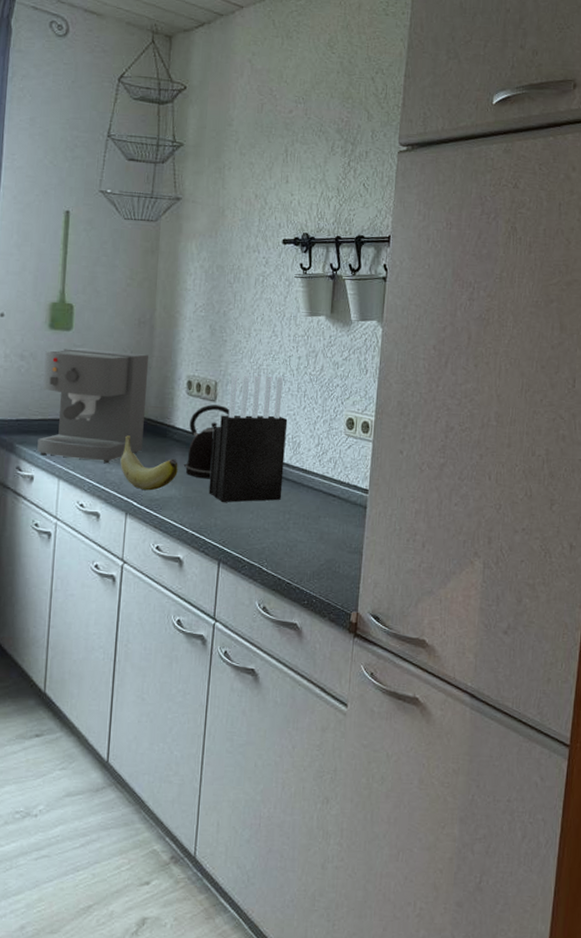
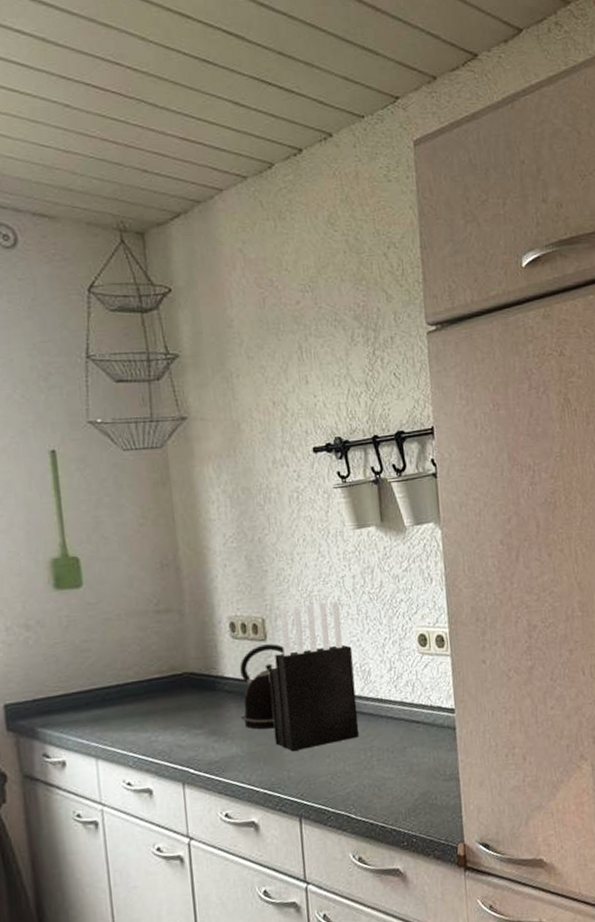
coffee maker: present [37,348,148,463] -> none [54,601,190,736]
banana: present [120,435,178,491] -> none [166,695,236,754]

